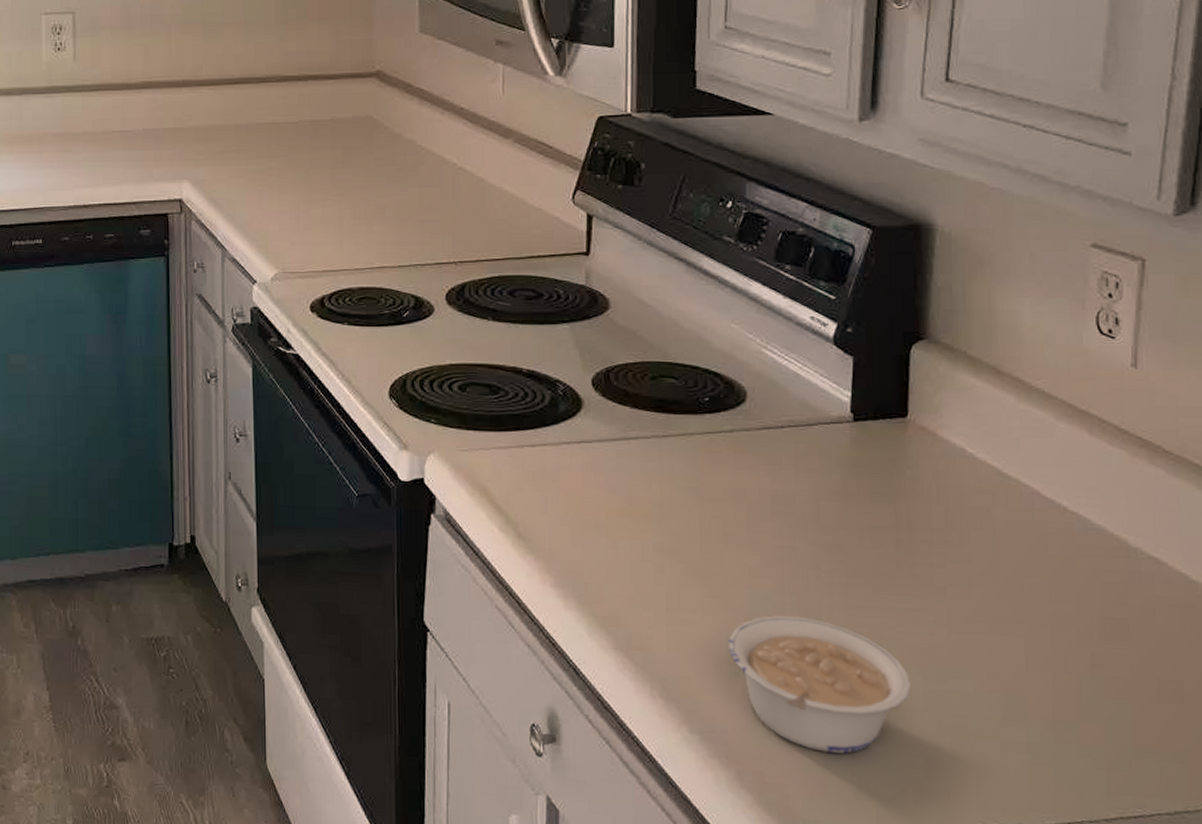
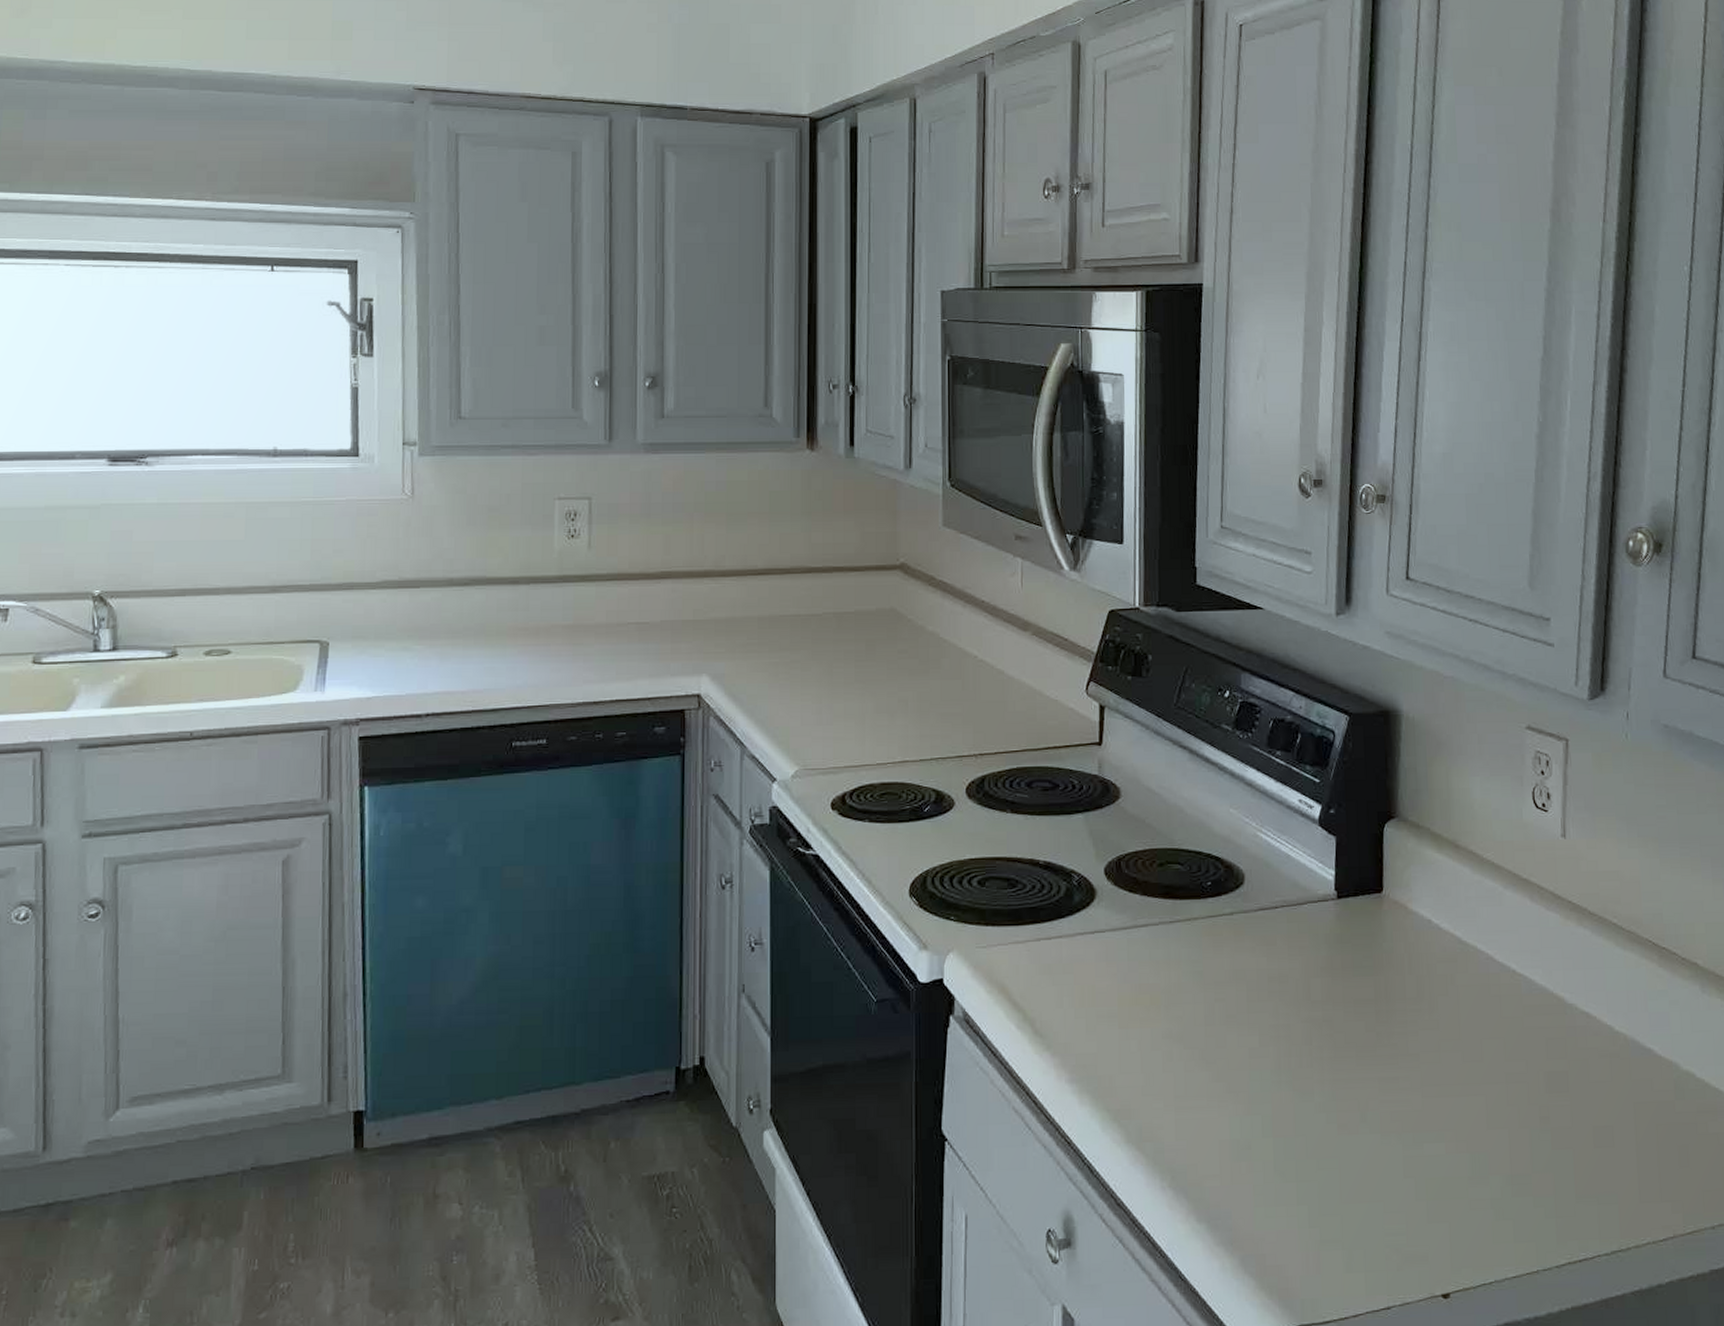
legume: present [727,616,911,754] -> none [1230,1094,1392,1228]

